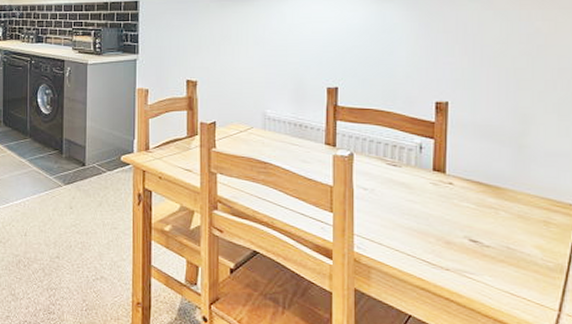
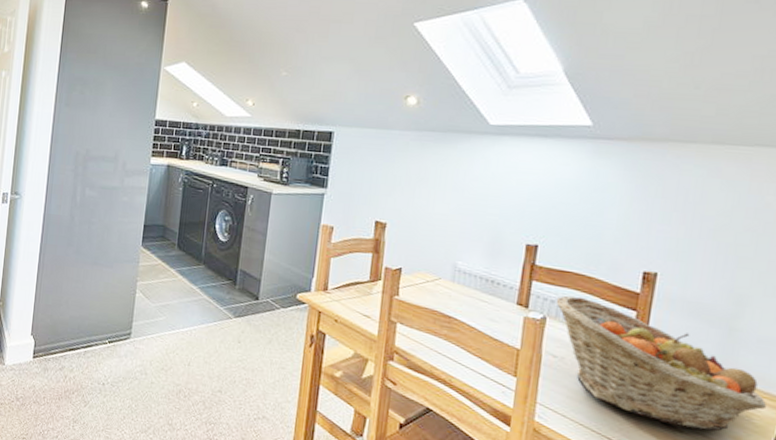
fruit basket: none [360,131,561,243] -> present [556,295,767,431]

